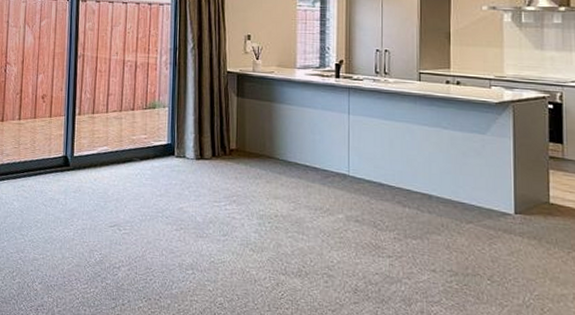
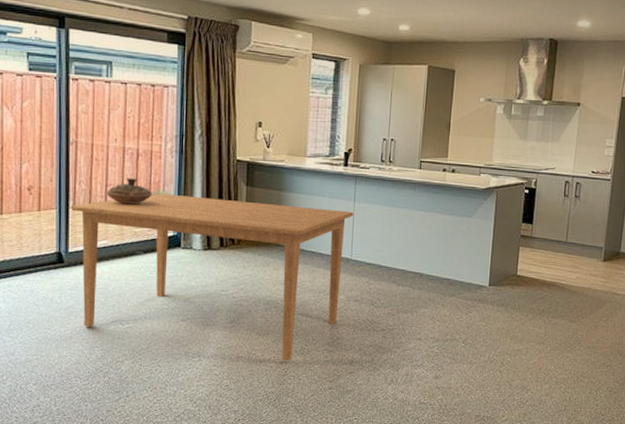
dining table: none [77,103,348,283] -> present [71,193,353,362]
decorative bowl: none [108,88,149,113] -> present [106,178,152,205]

